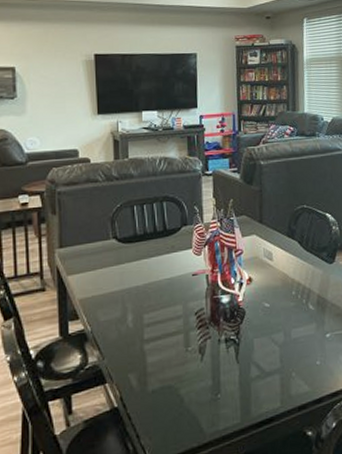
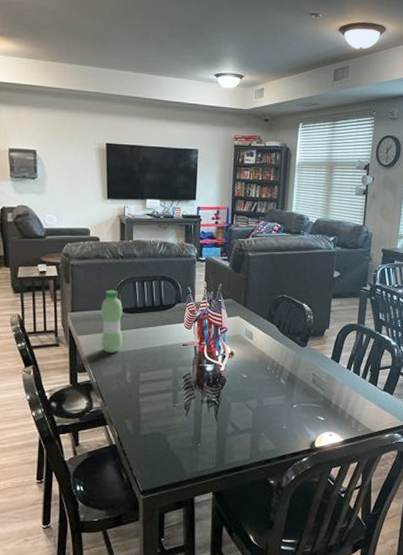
water bottle: none [95,217,121,293] -> present [101,289,123,353]

